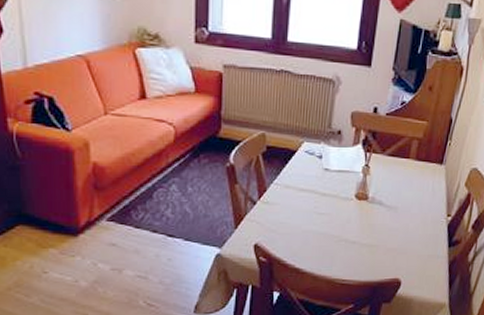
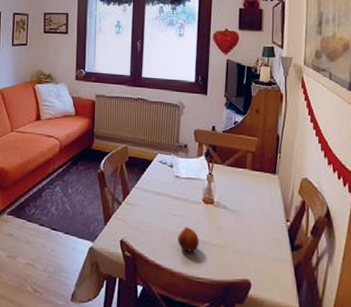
fruit: none [323,226,348,253] -> present [178,227,199,252]

